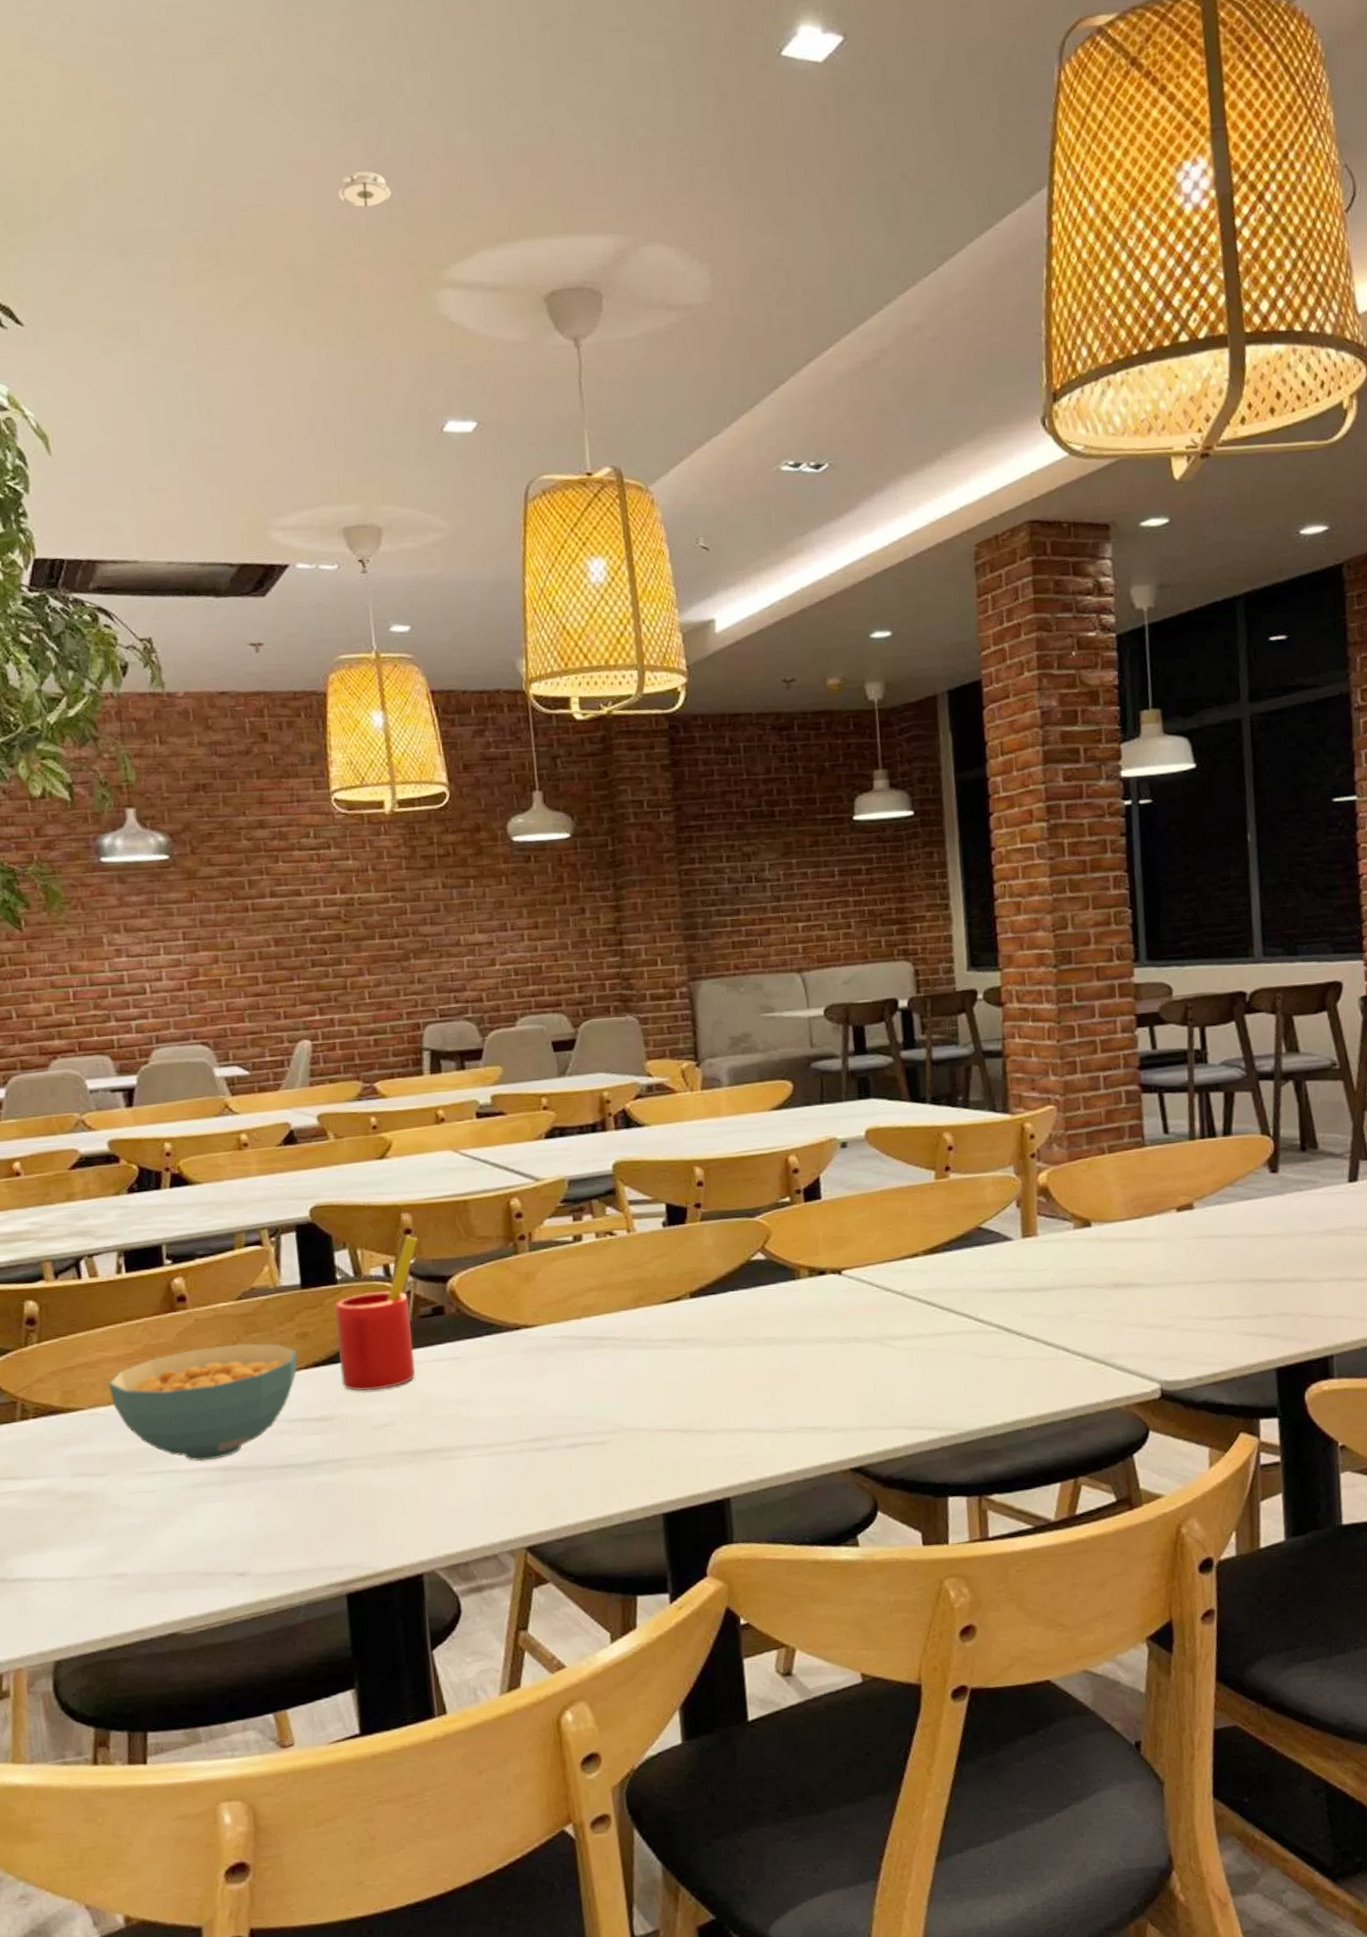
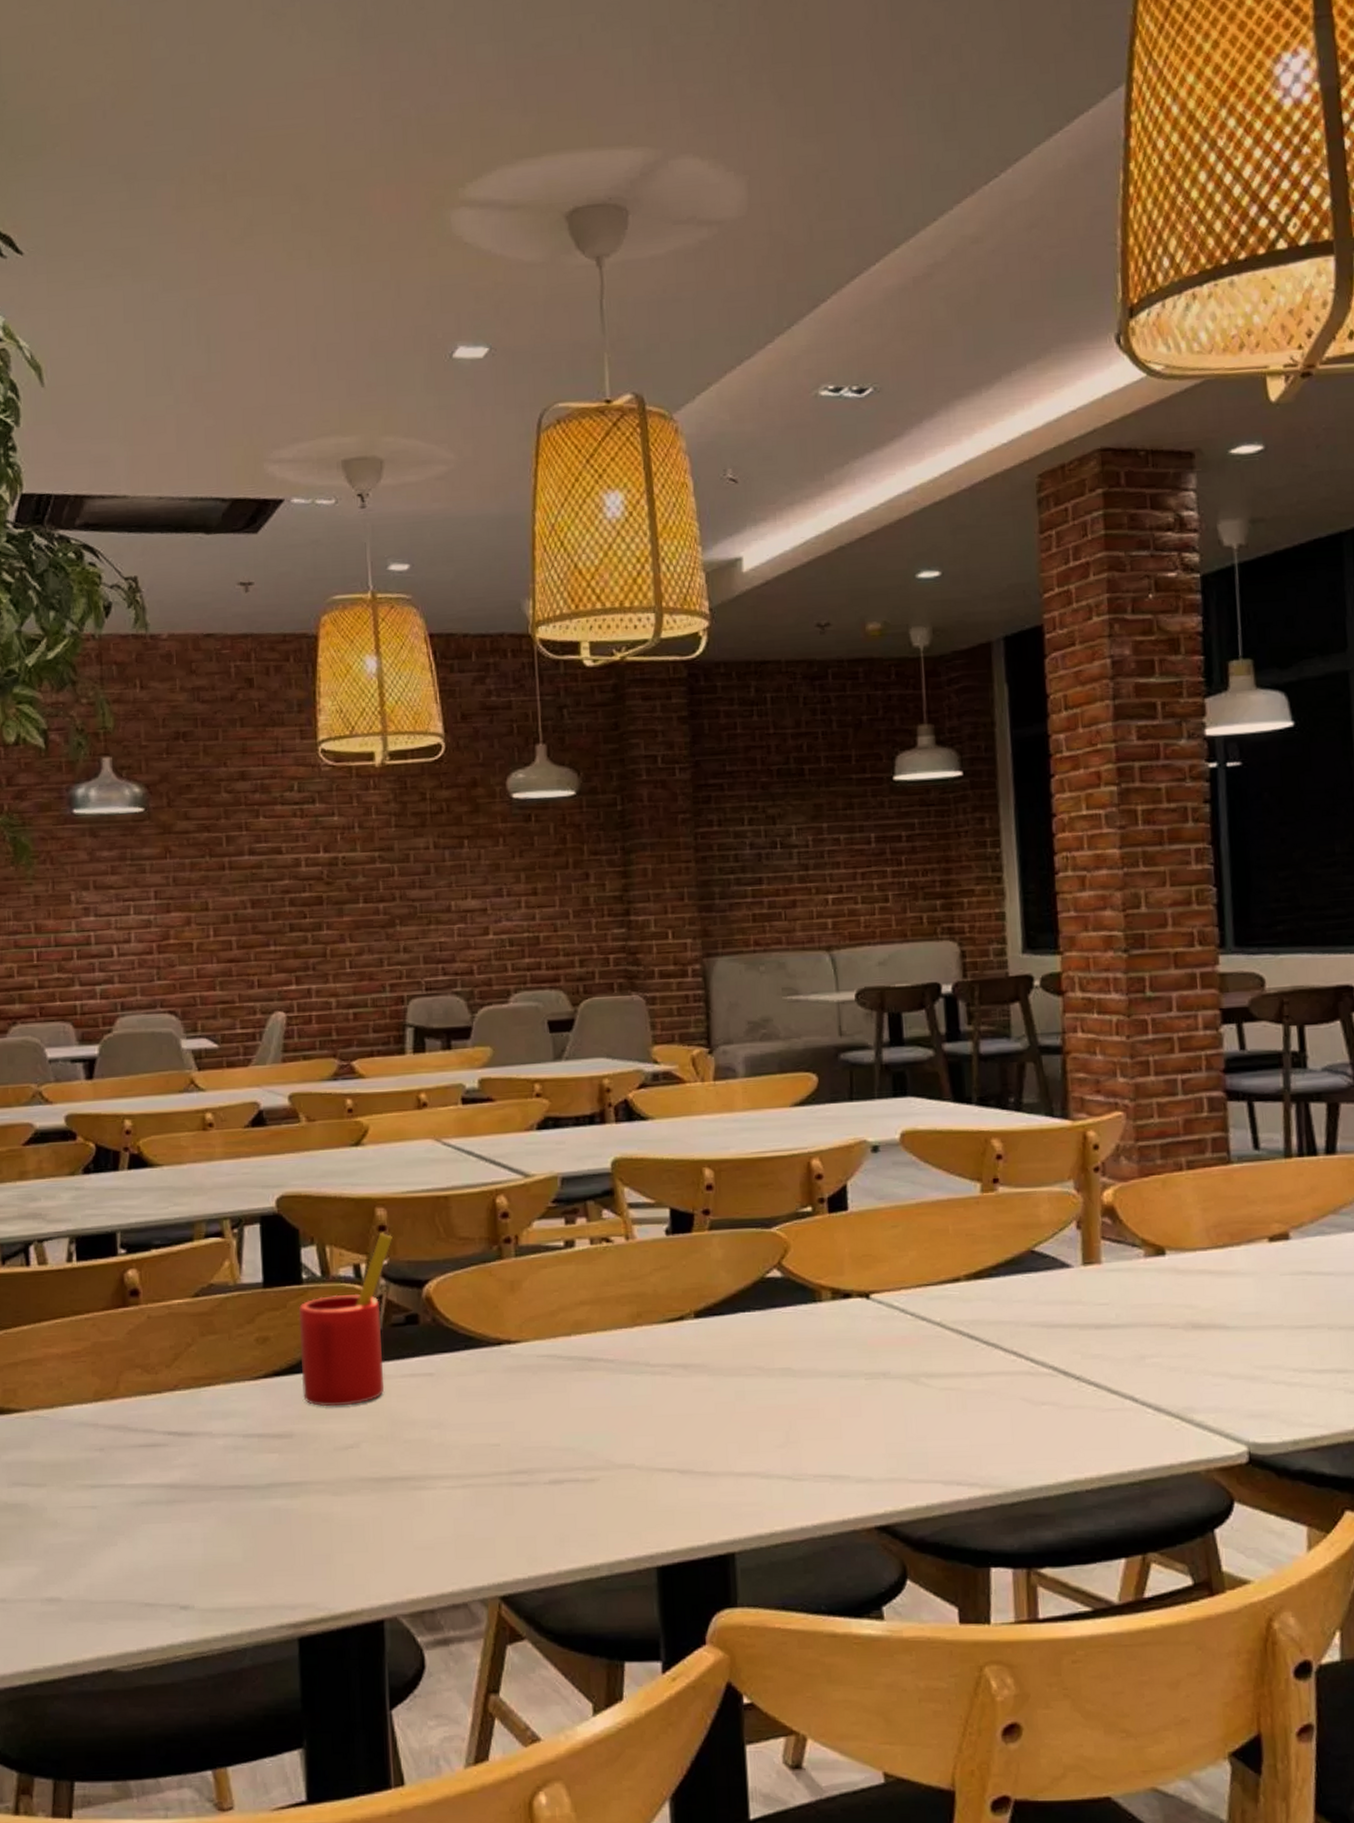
cereal bowl: present [108,1343,297,1462] -> none [51,1345,256,1477]
smoke detector: present [337,170,392,209] -> none [350,87,407,128]

